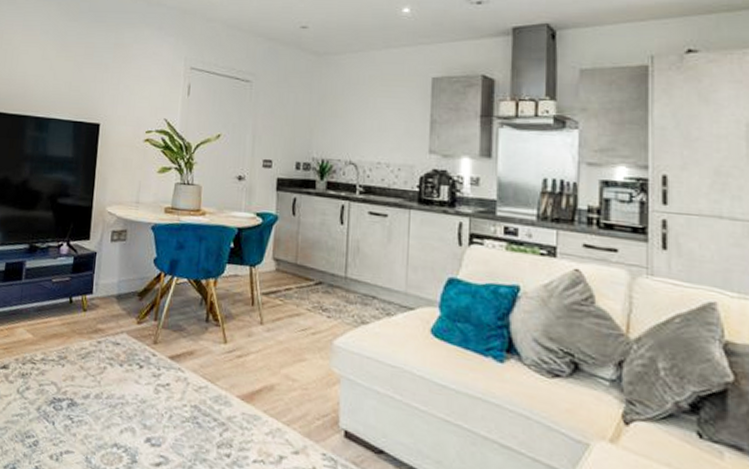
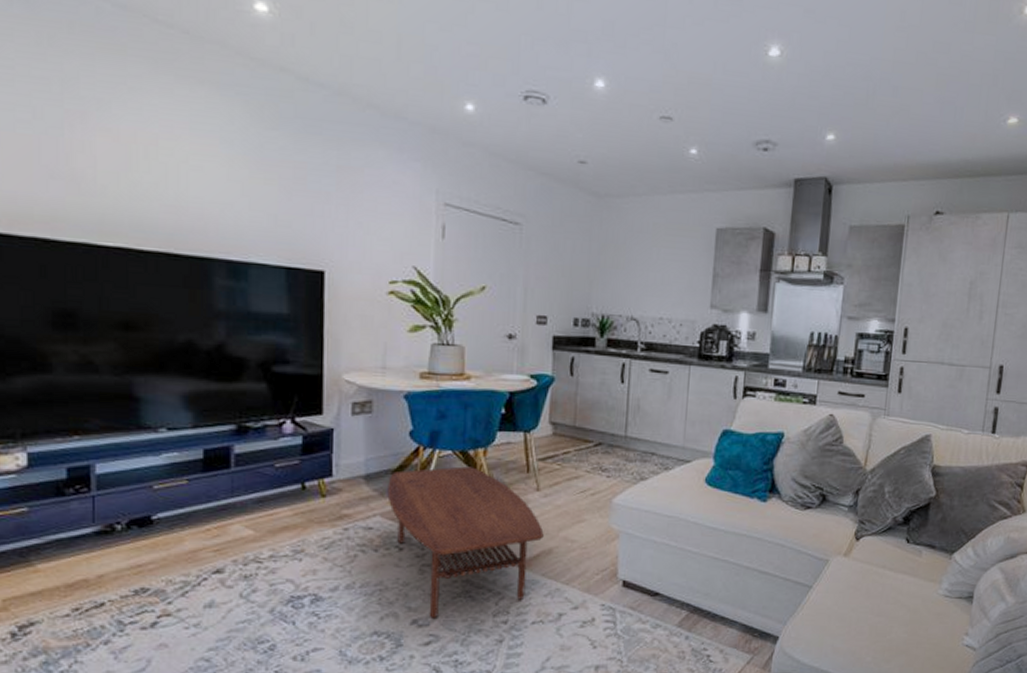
coffee table: none [133,294,266,440] -> present [387,466,544,618]

